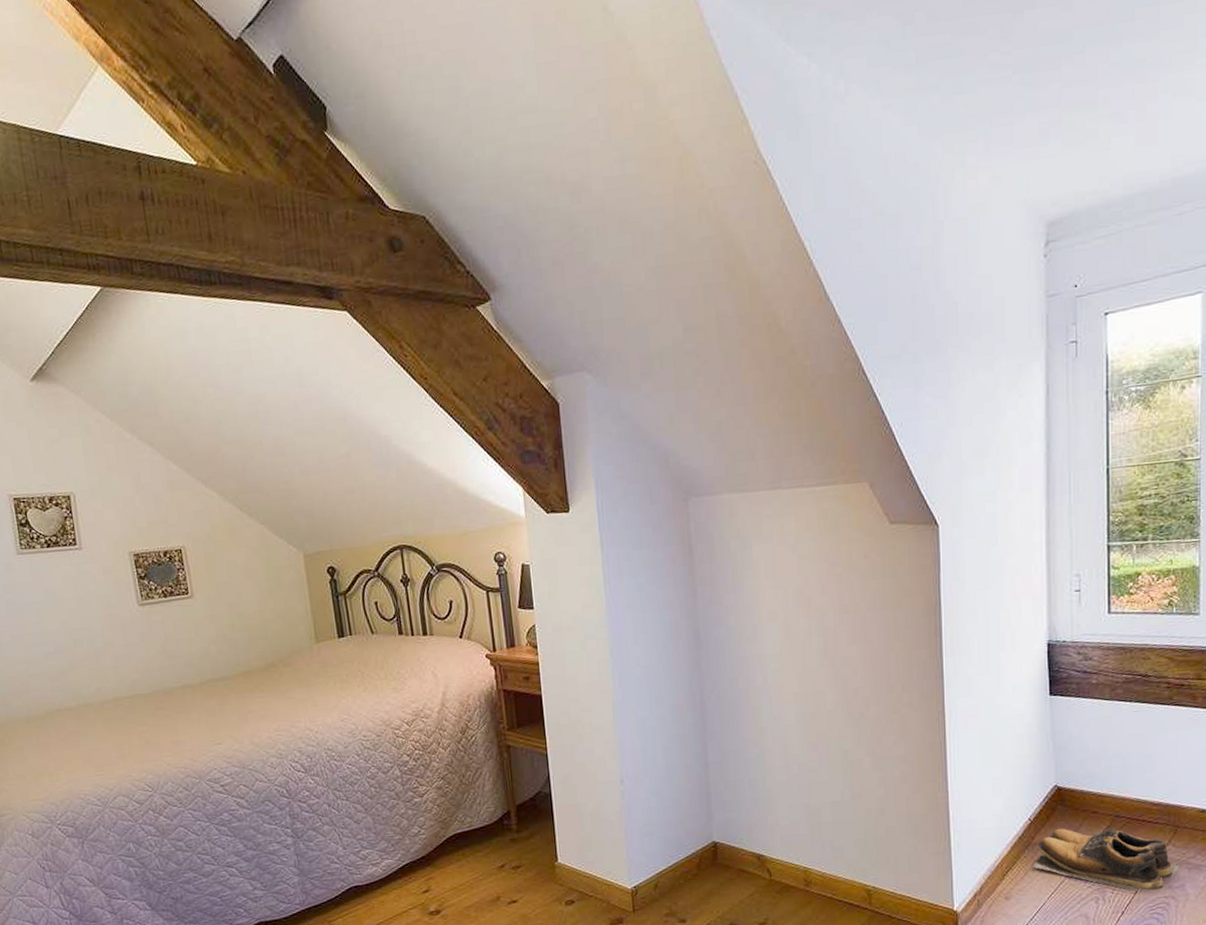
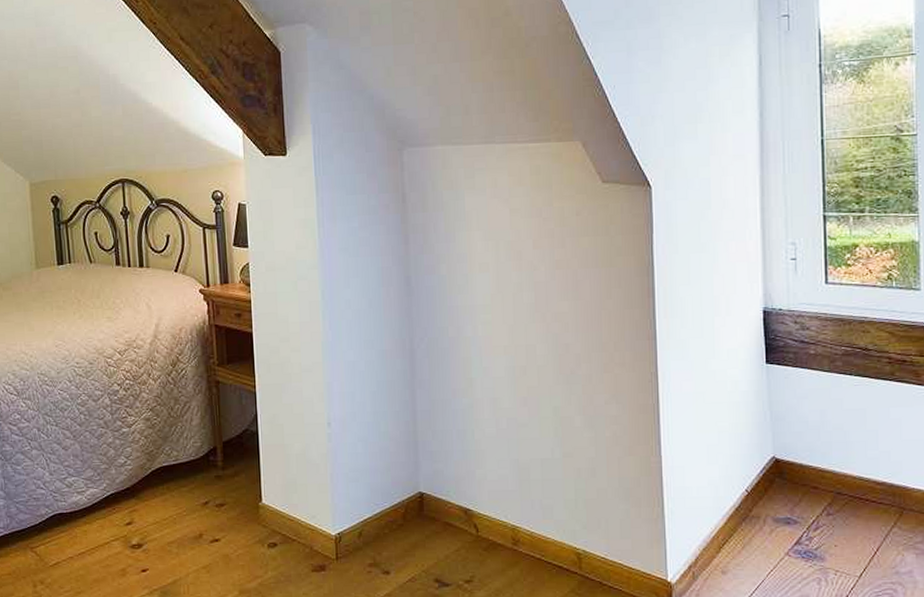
shoes: present [1032,827,1180,892] -> none [750,502,907,575]

